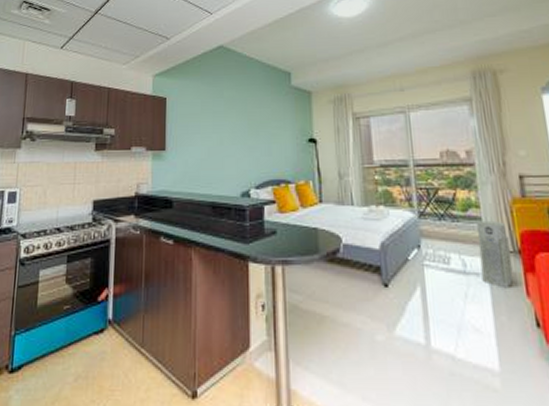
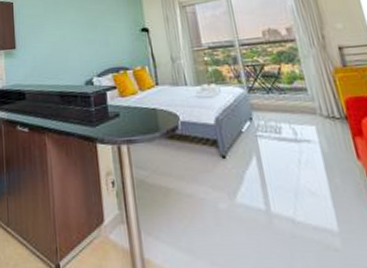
air purifier: present [477,220,514,289] -> none [303,90,343,153]

